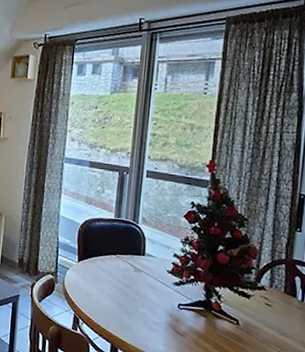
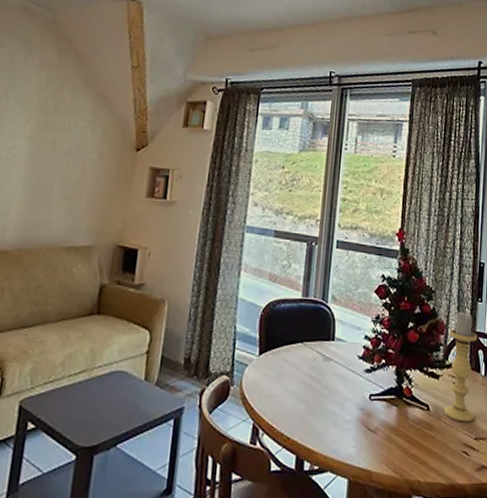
candle holder: none [254,239,294,341] -> present [443,311,477,422]

